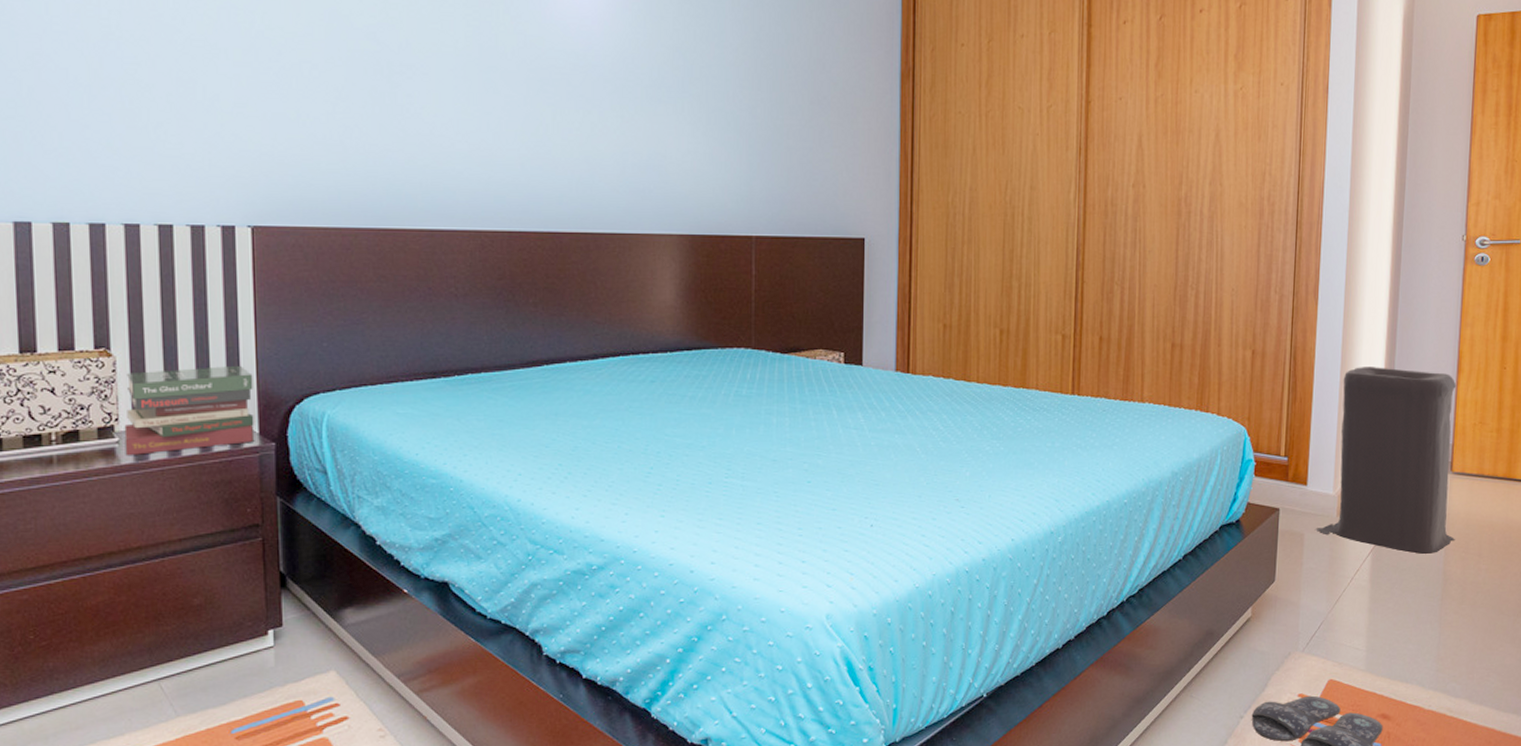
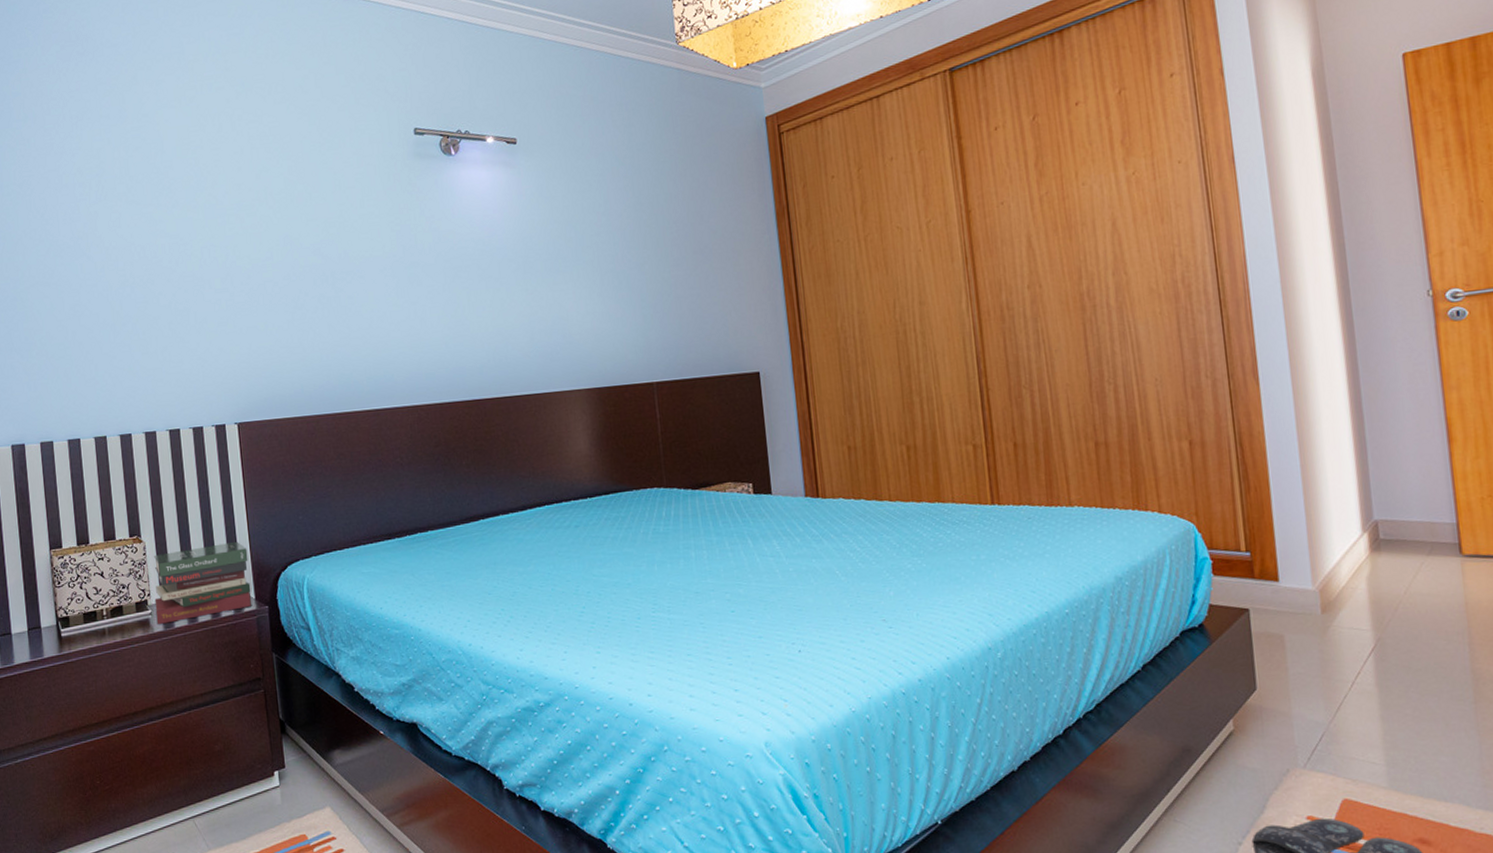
laundry basket: present [1316,367,1457,554] -> none [1297,444,1481,651]

